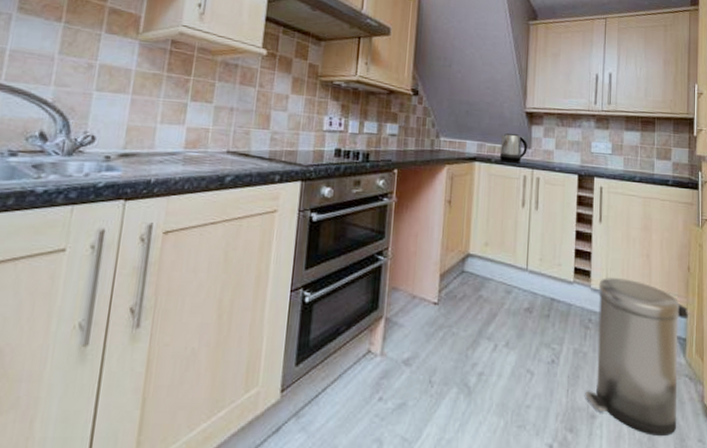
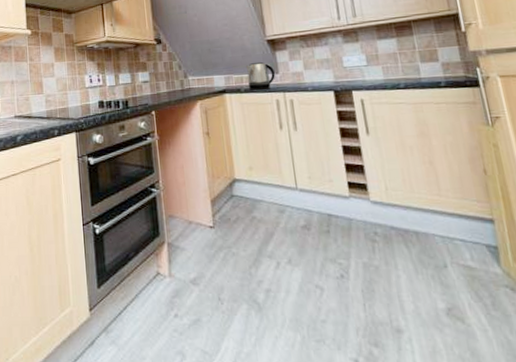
pedal bin: present [585,278,688,436] -> none [378,188,505,351]

